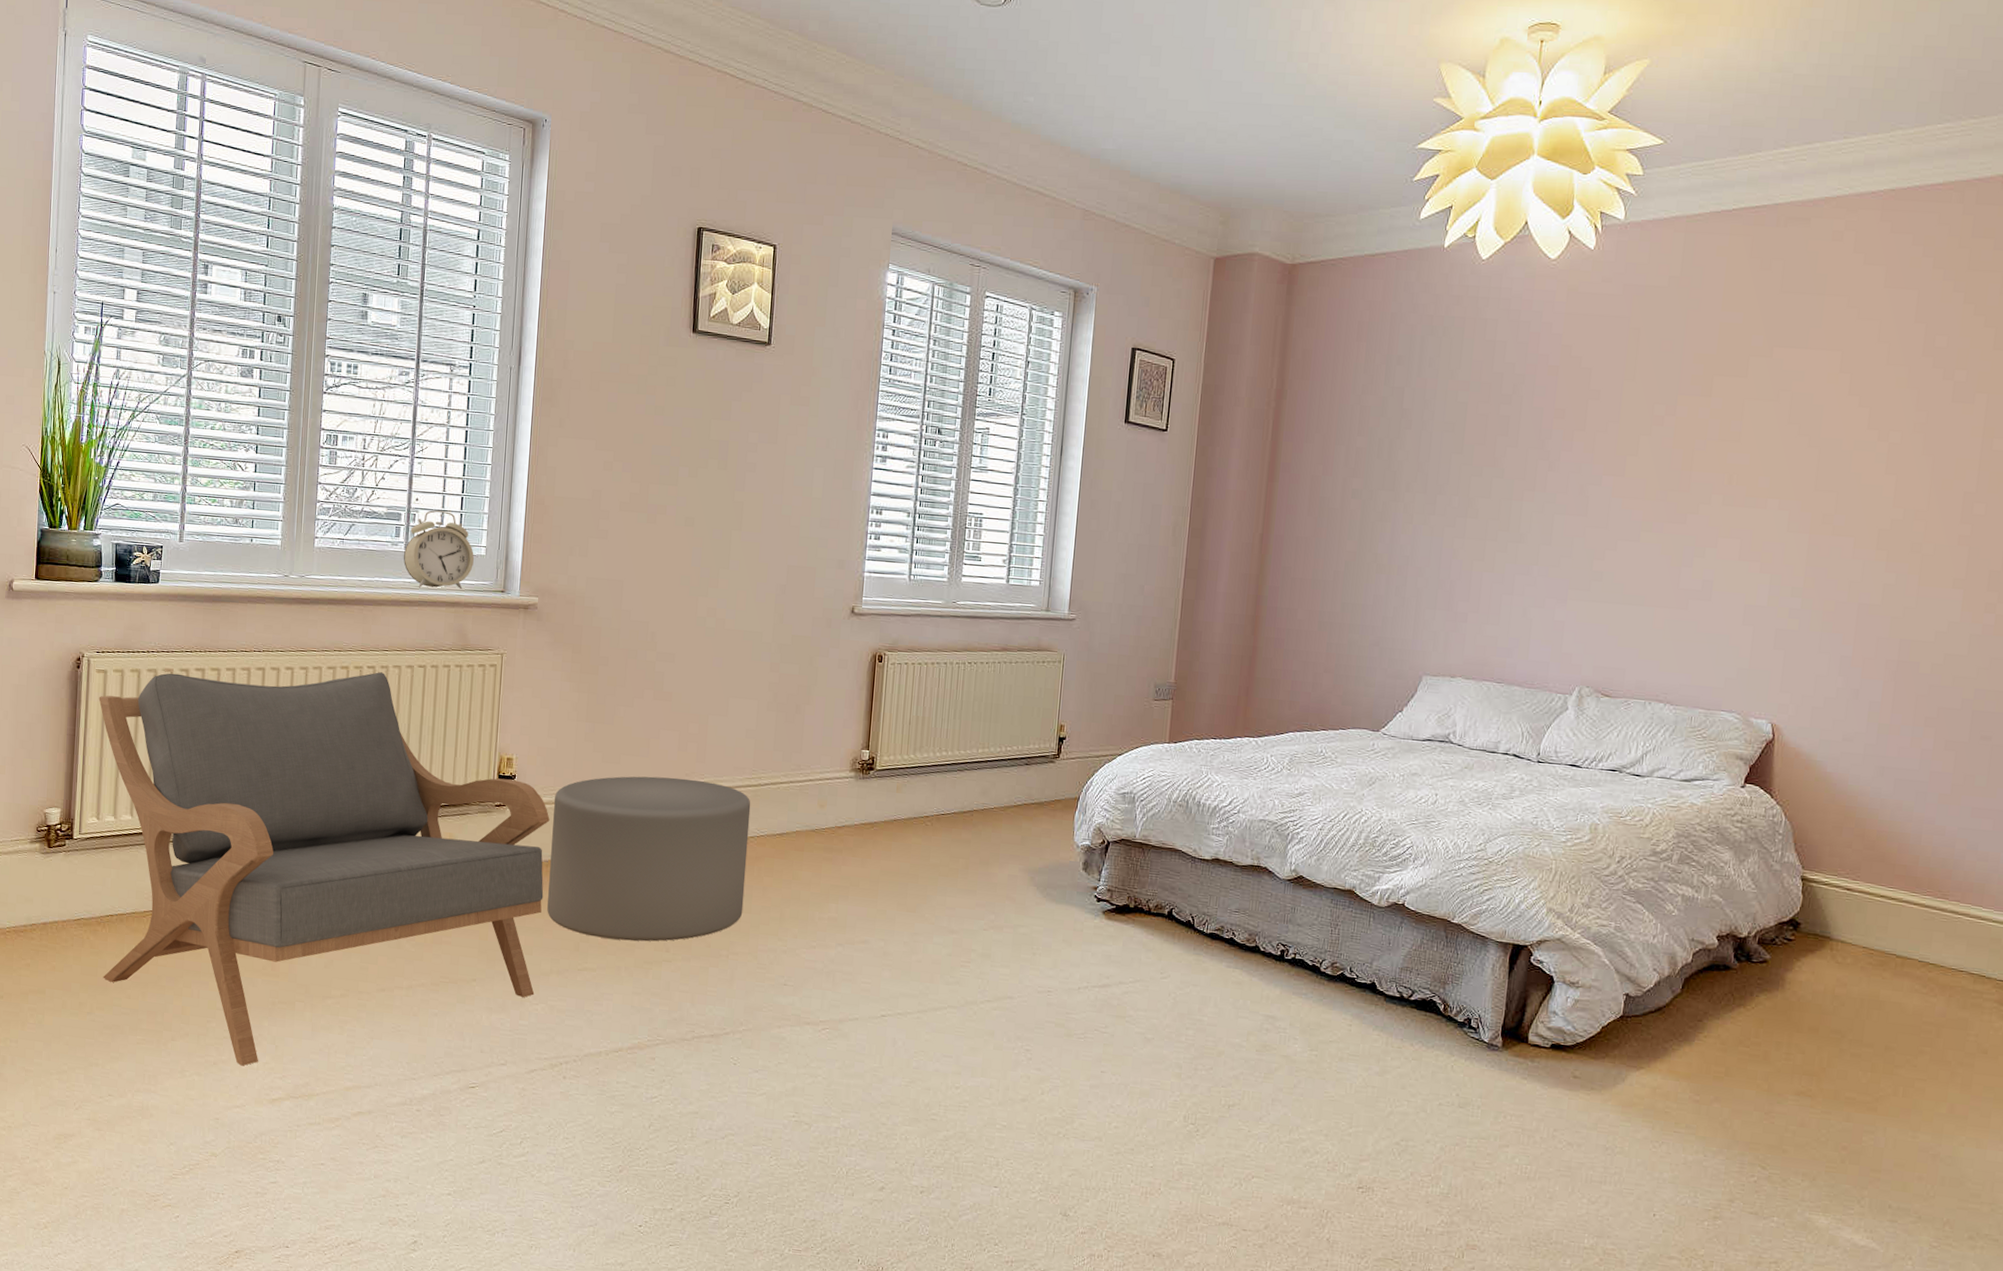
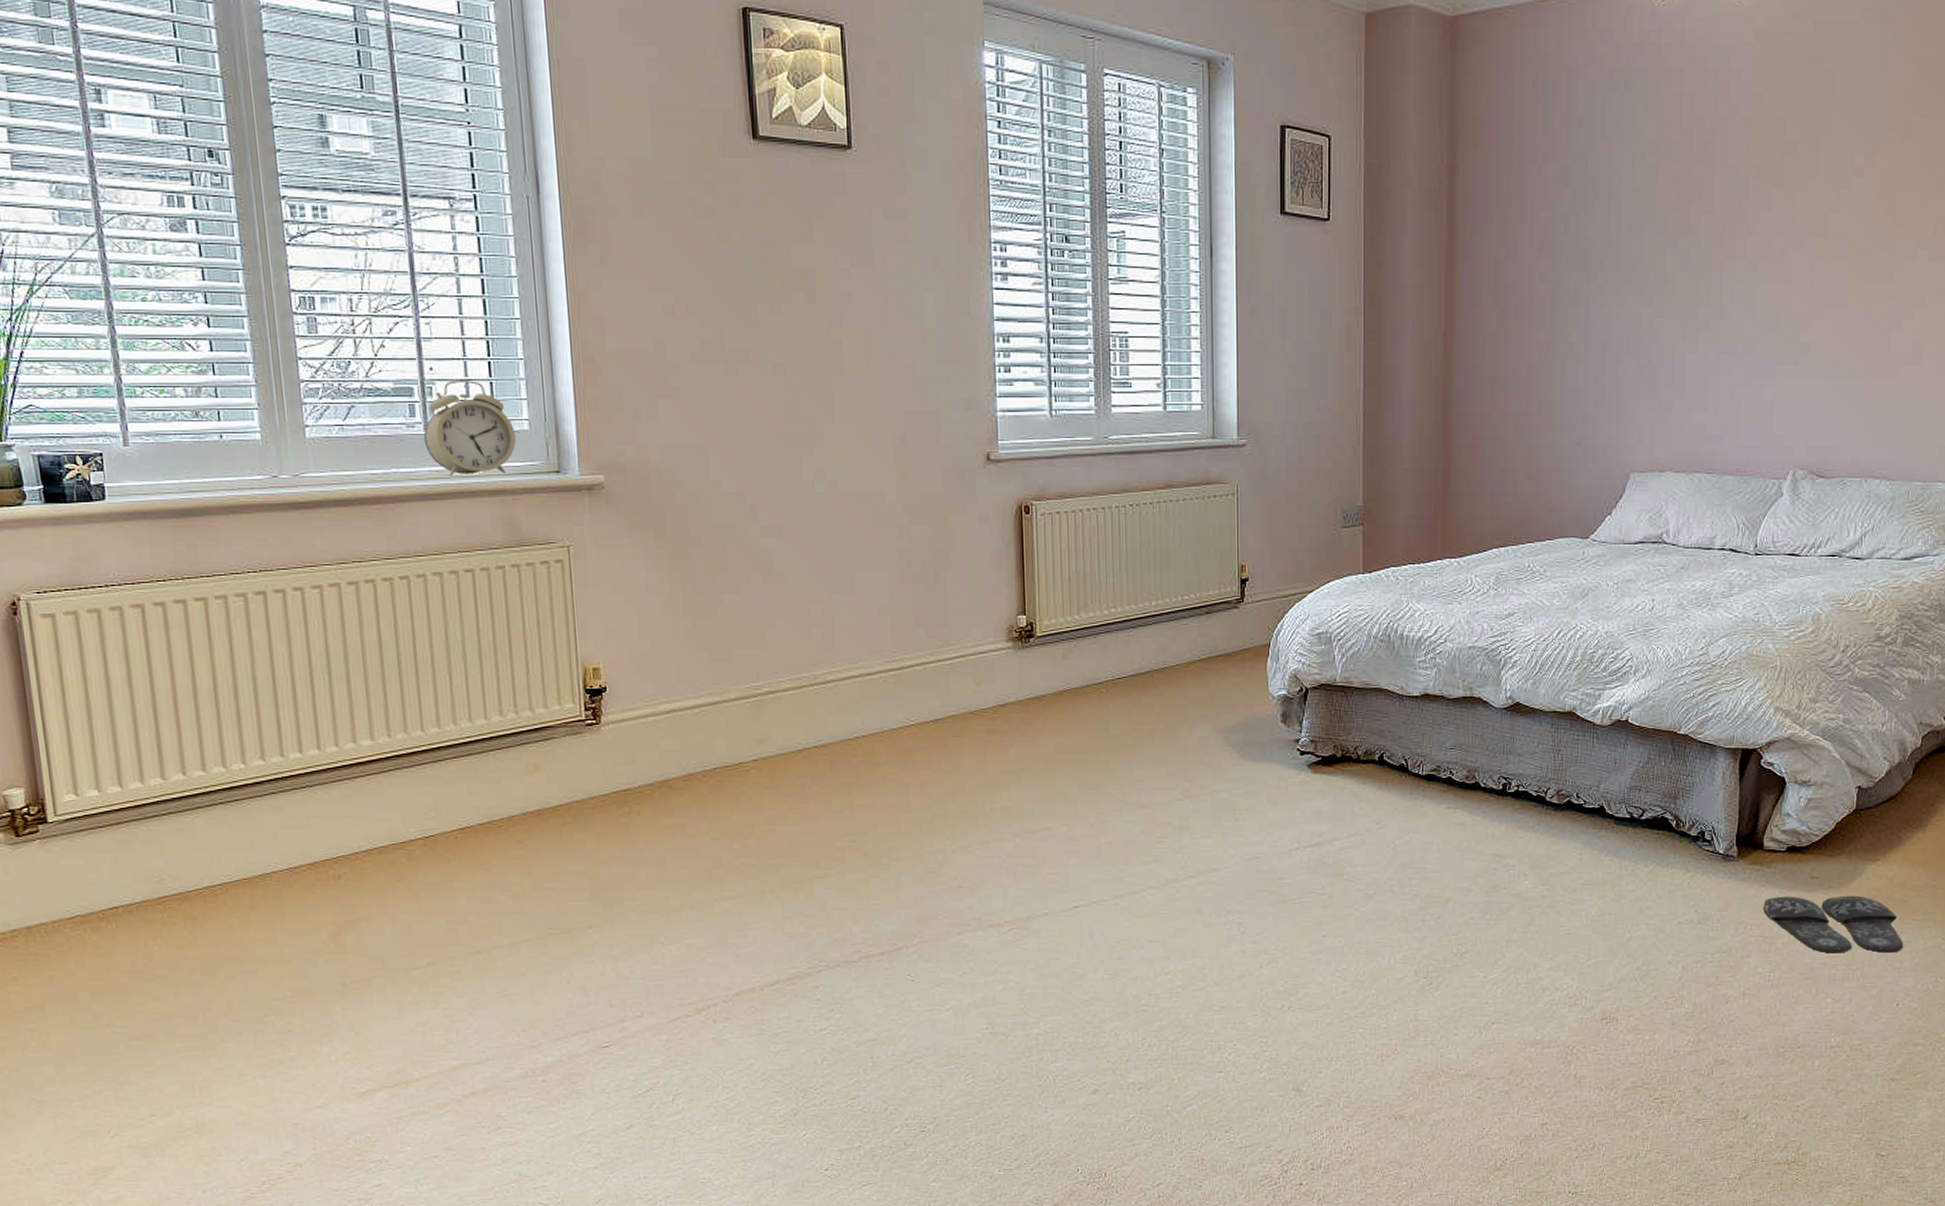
armchair: present [98,672,550,1066] -> none [50,582,666,1060]
pouf: present [547,776,751,942] -> none [658,670,901,861]
slippers: none [1523,1091,1663,1162] -> present [1762,895,1903,953]

